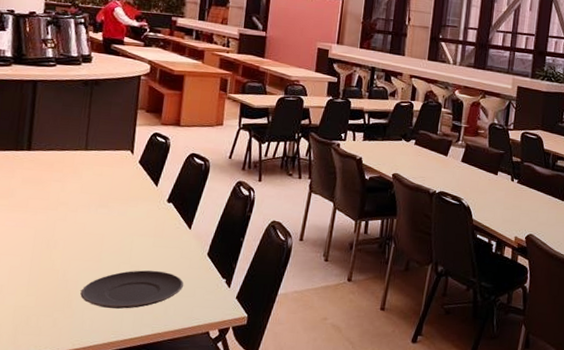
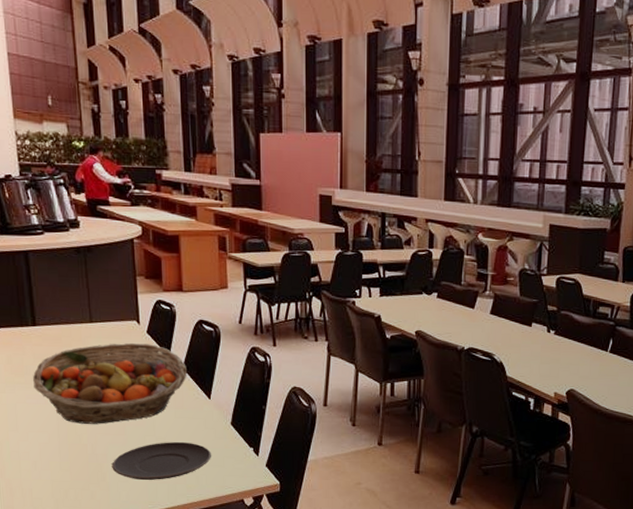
fruit basket: none [16,171,172,250] -> present [33,342,187,424]

